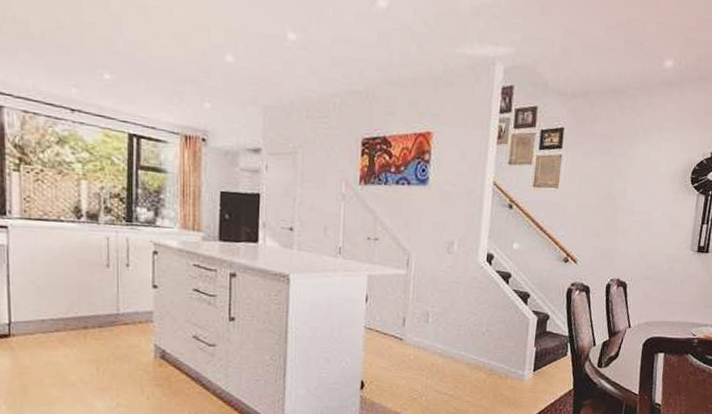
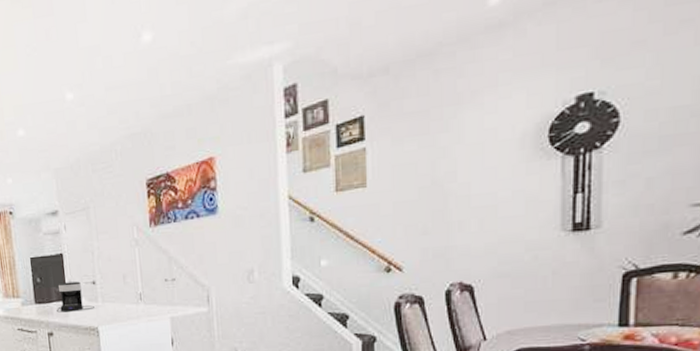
coffee maker: none [244,223,288,256] -> present [57,281,95,313]

